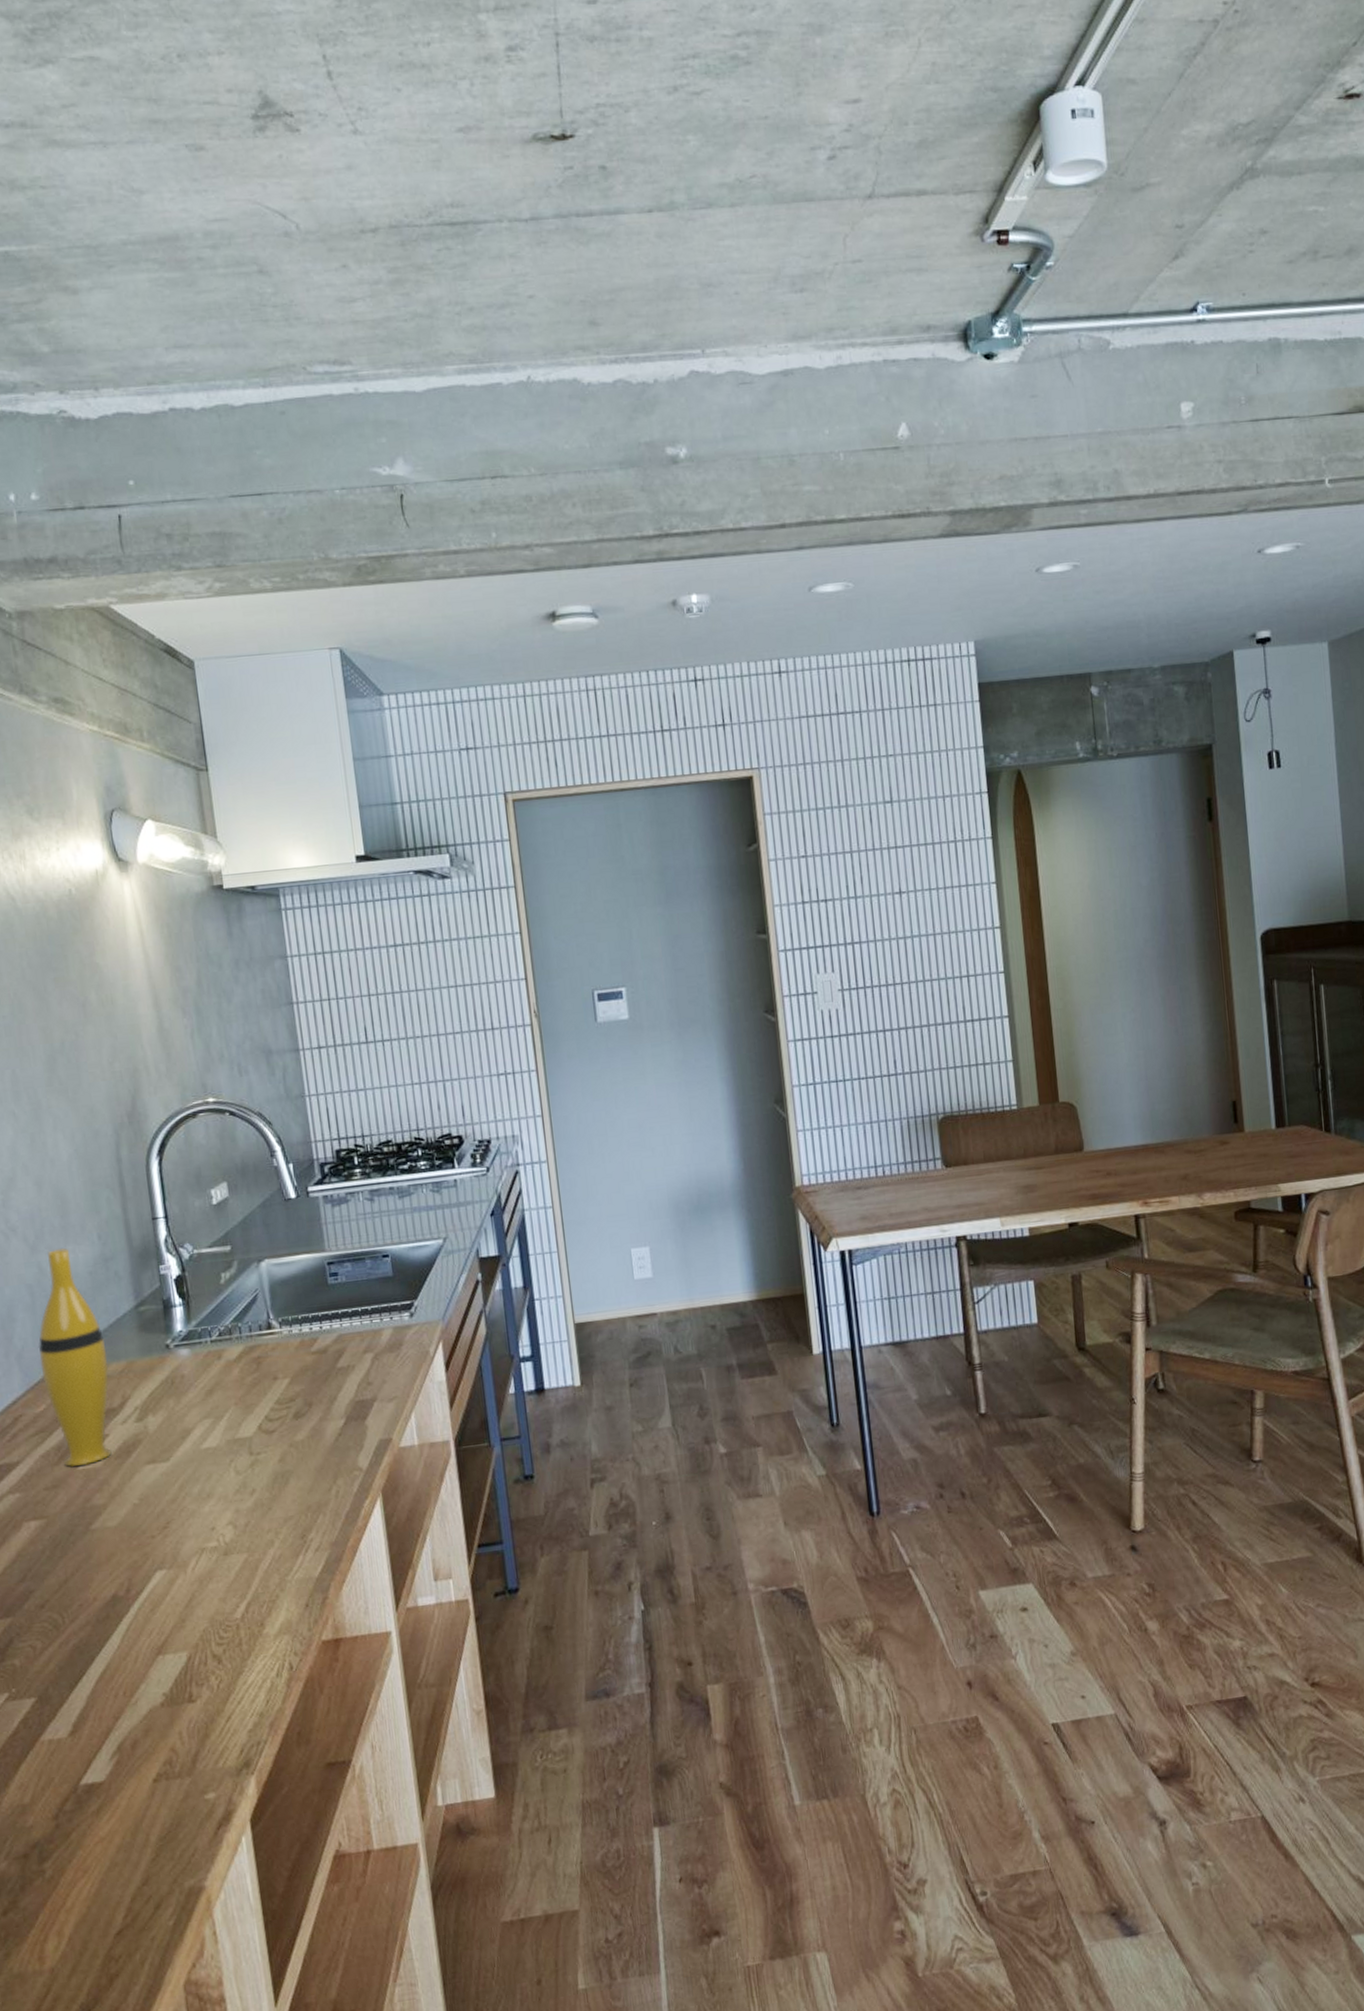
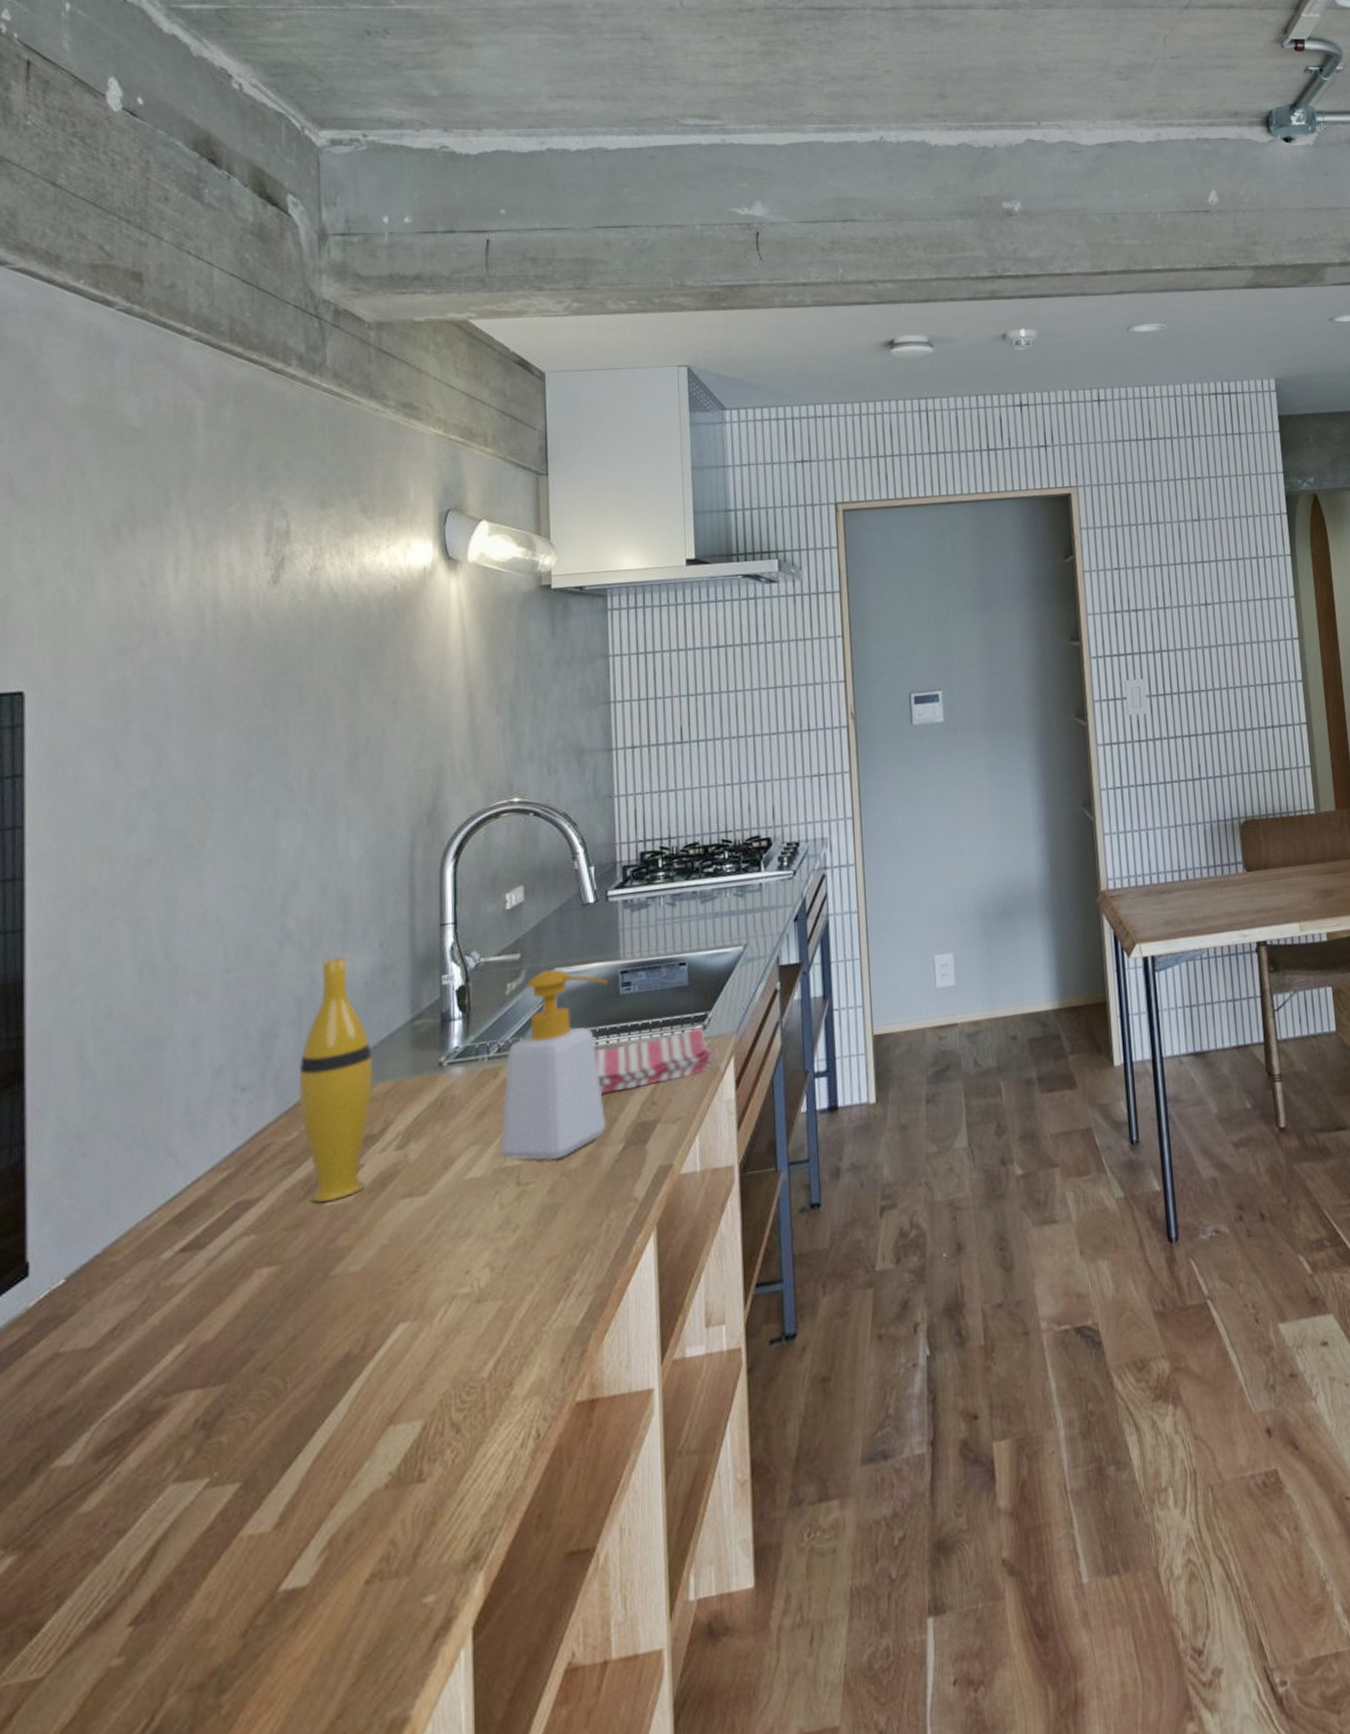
soap bottle: none [227,1260,326,1433] -> present [501,969,610,1161]
dish towel: none [309,1315,422,1375] -> present [594,1027,713,1094]

